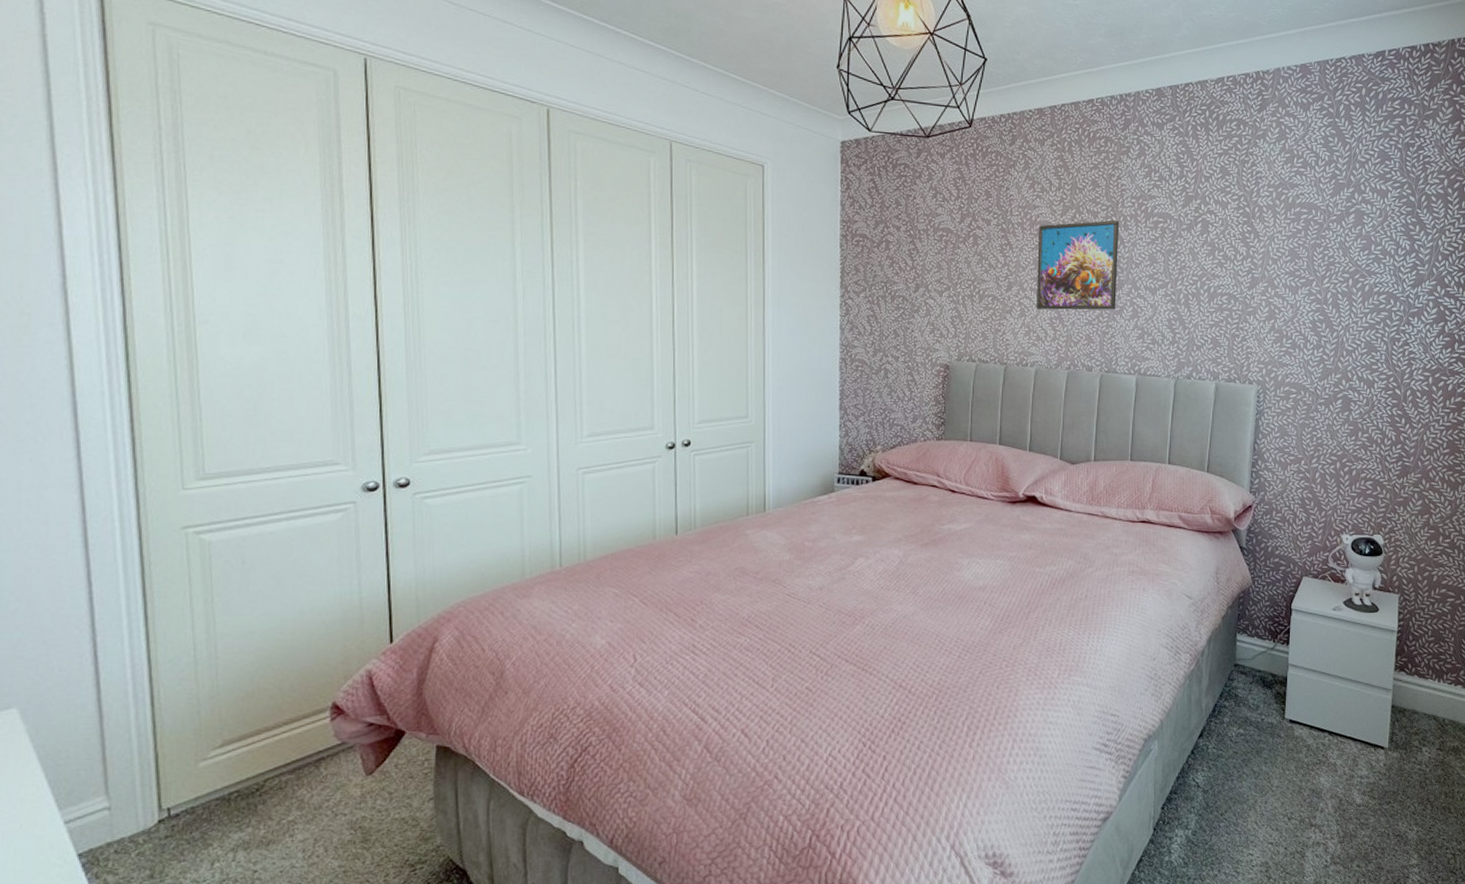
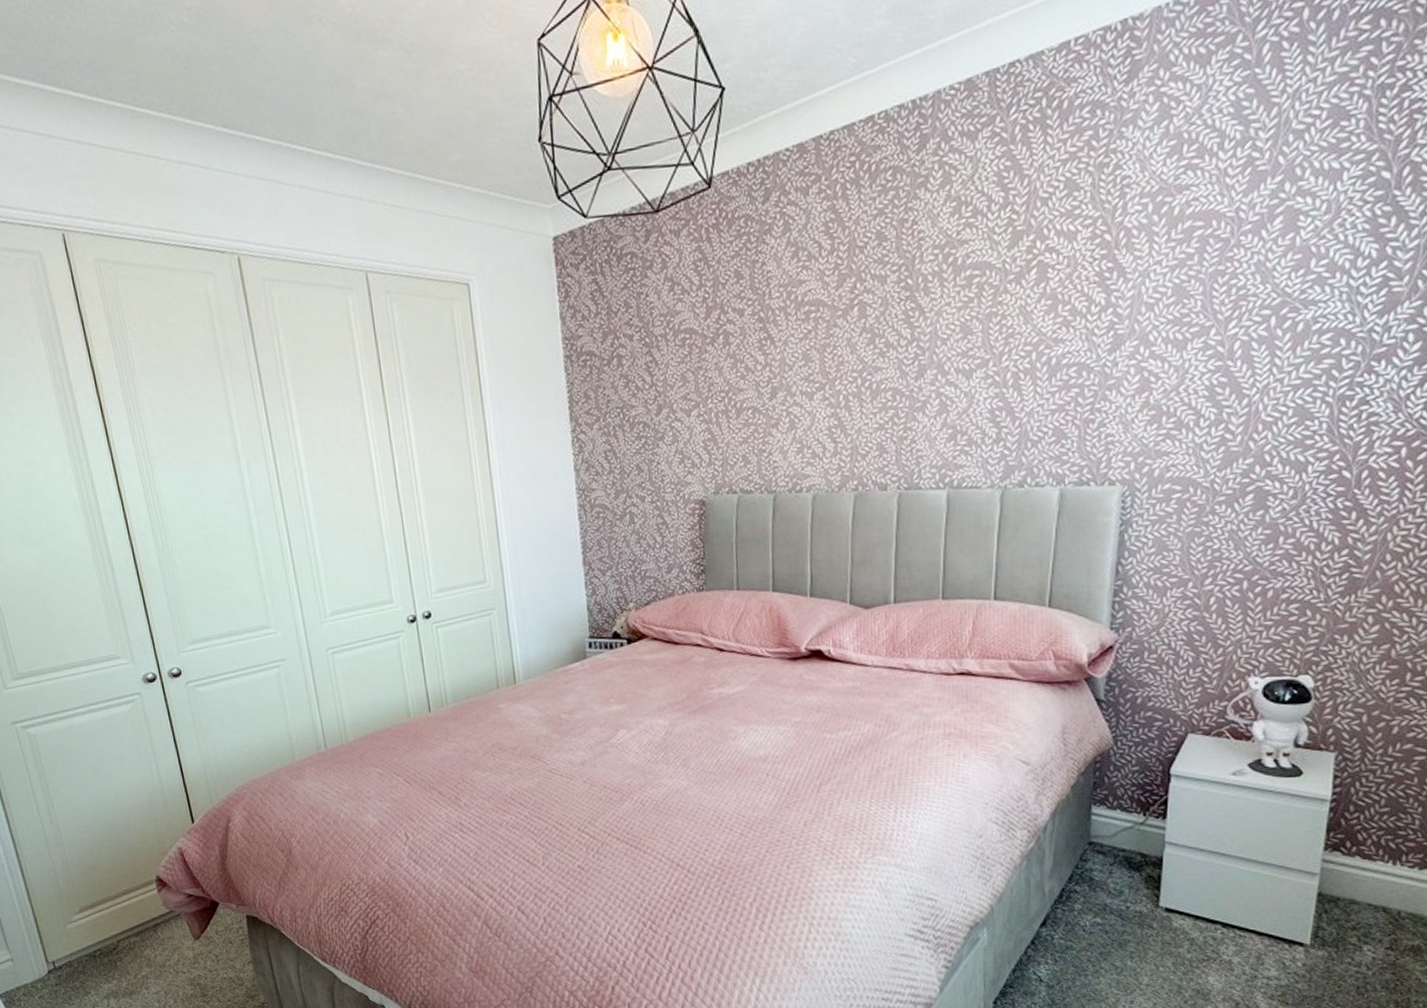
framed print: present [1037,220,1120,310] -> none [807,282,918,418]

